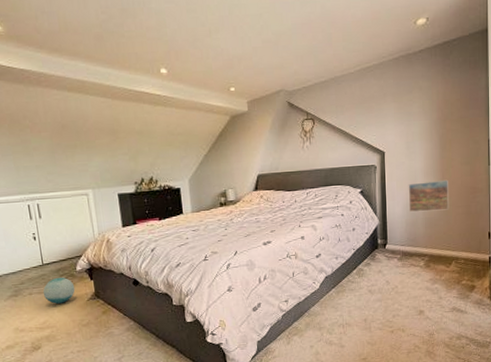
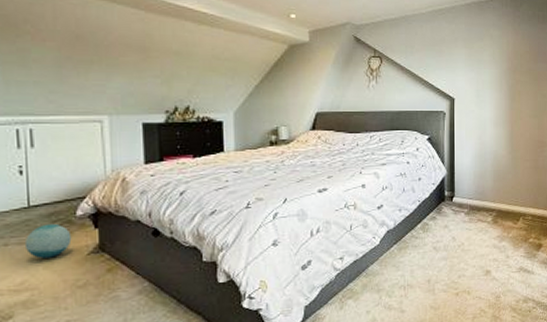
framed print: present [408,179,450,212] -> none [477,131,518,164]

